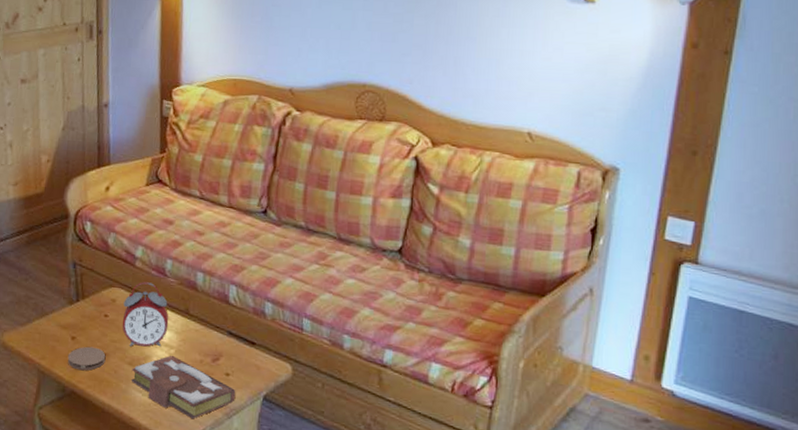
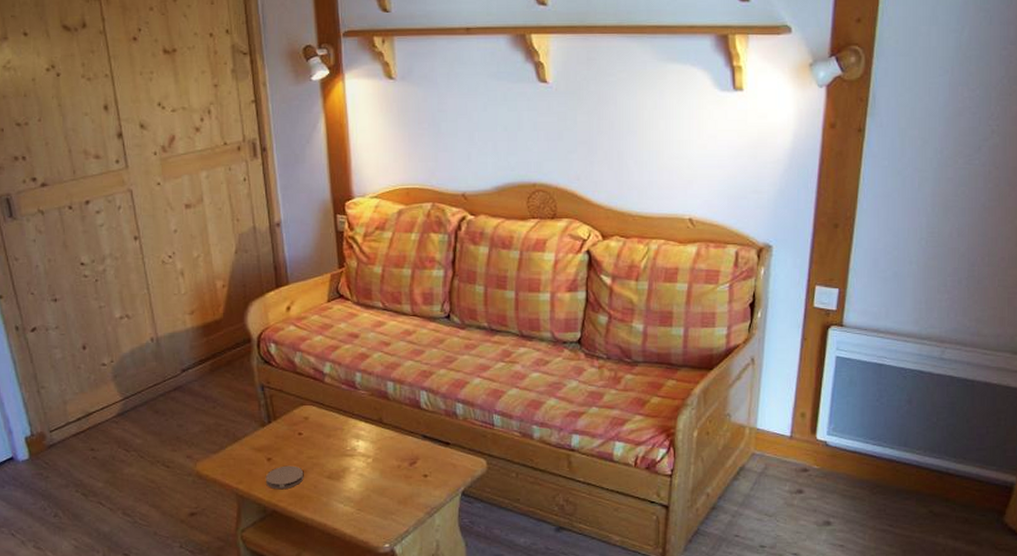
alarm clock: present [122,282,169,347] -> none [317,397,363,460]
book: present [131,355,236,419] -> none [331,464,435,522]

